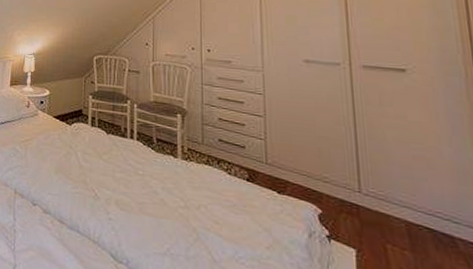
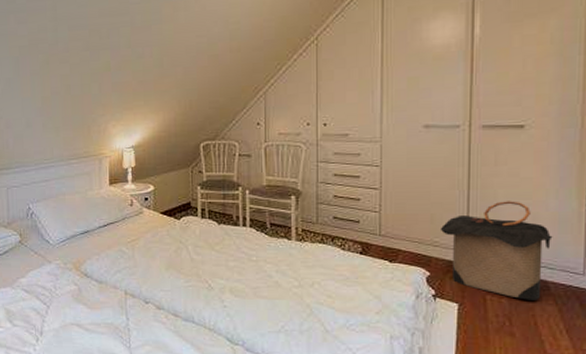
laundry hamper: none [328,142,453,258] -> present [440,201,553,300]

